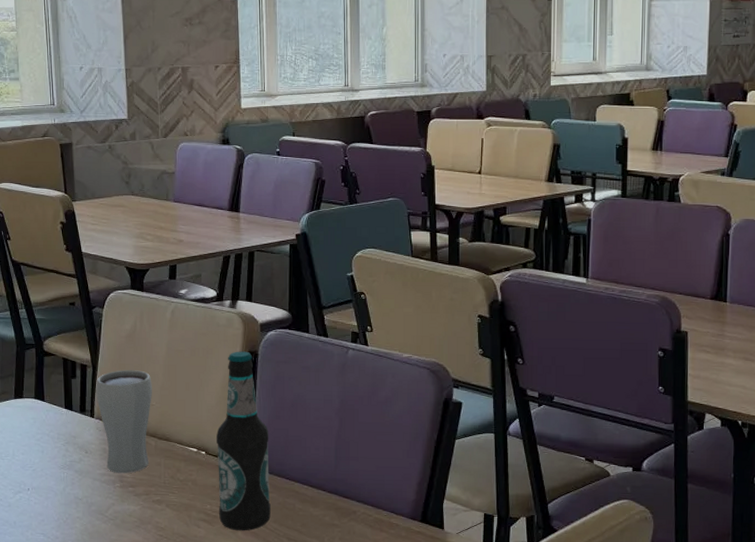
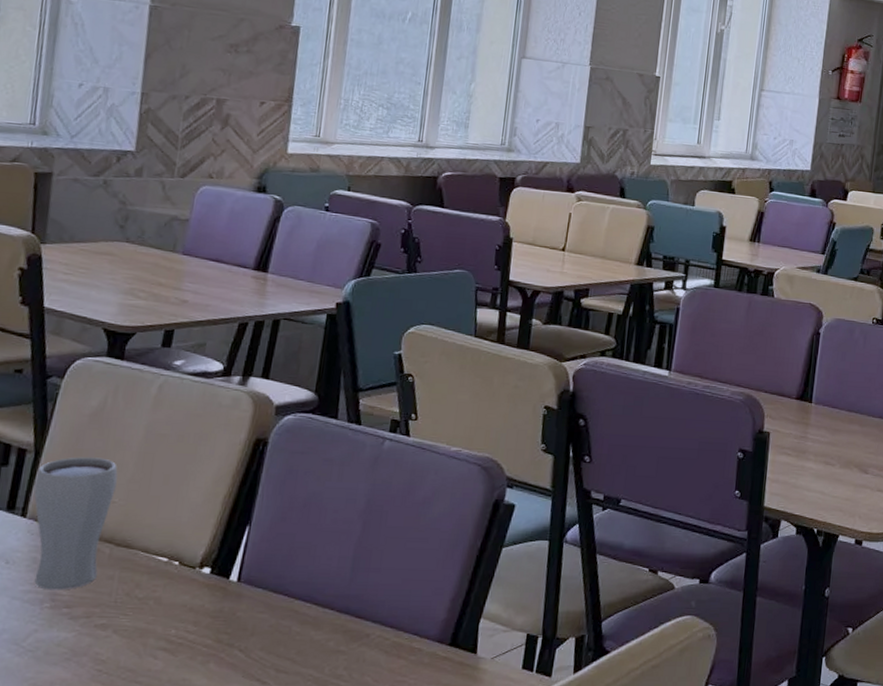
bottle: present [217,351,271,531] -> none [186,438,269,662]

